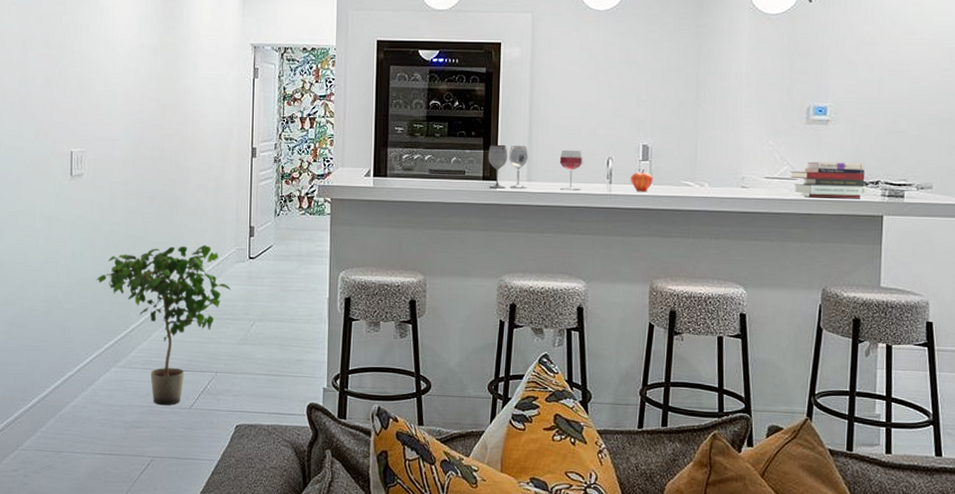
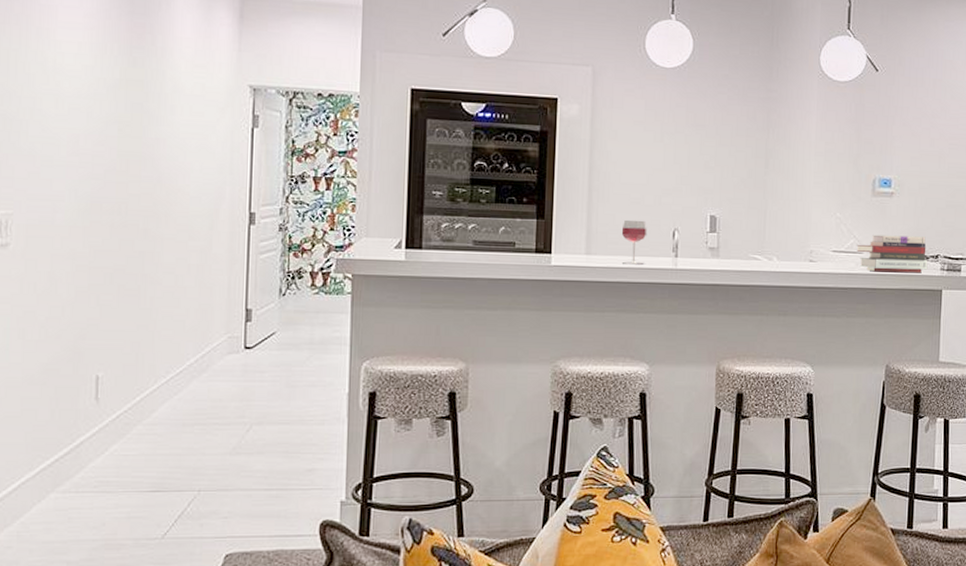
potted plant: present [96,244,231,406] -> none [28,332,220,537]
wineglass: present [488,144,528,189] -> none [541,212,587,264]
fruit: present [630,168,653,192] -> none [697,241,721,267]

